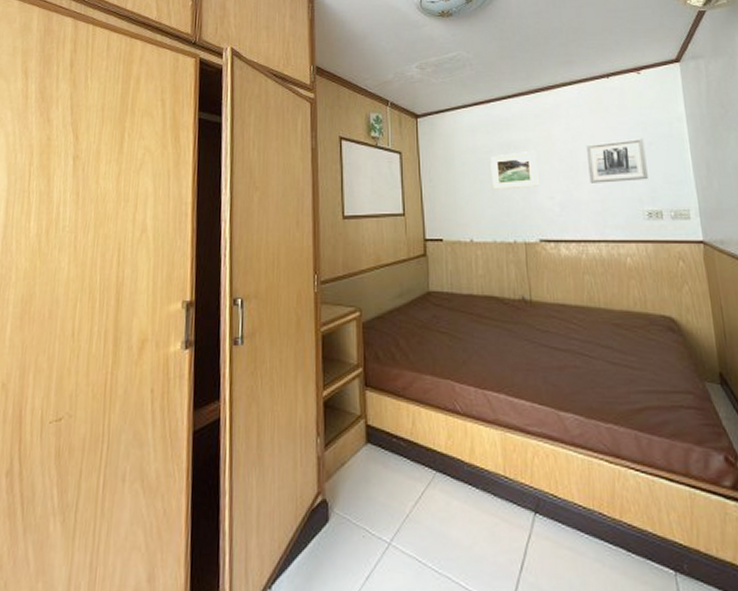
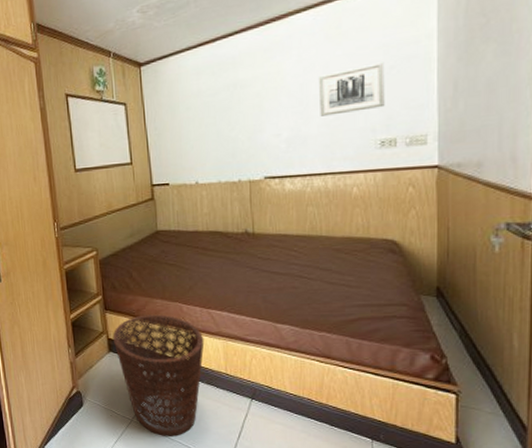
basket: none [372,394,480,569] -> present [112,314,205,436]
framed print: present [490,150,539,189] -> none [215,88,266,132]

